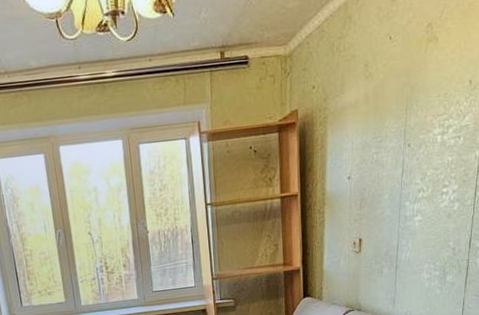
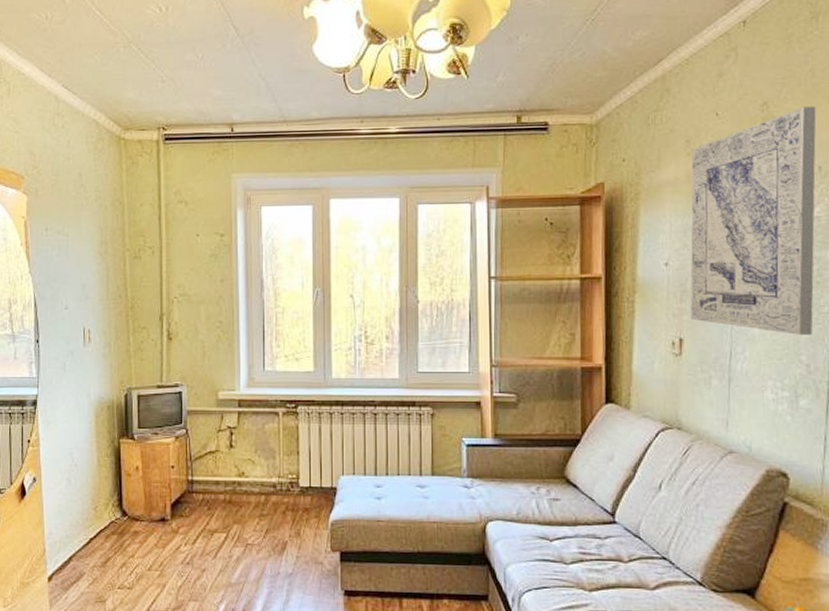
wall art: none [368,25,470,226] -> present [690,106,817,335]

